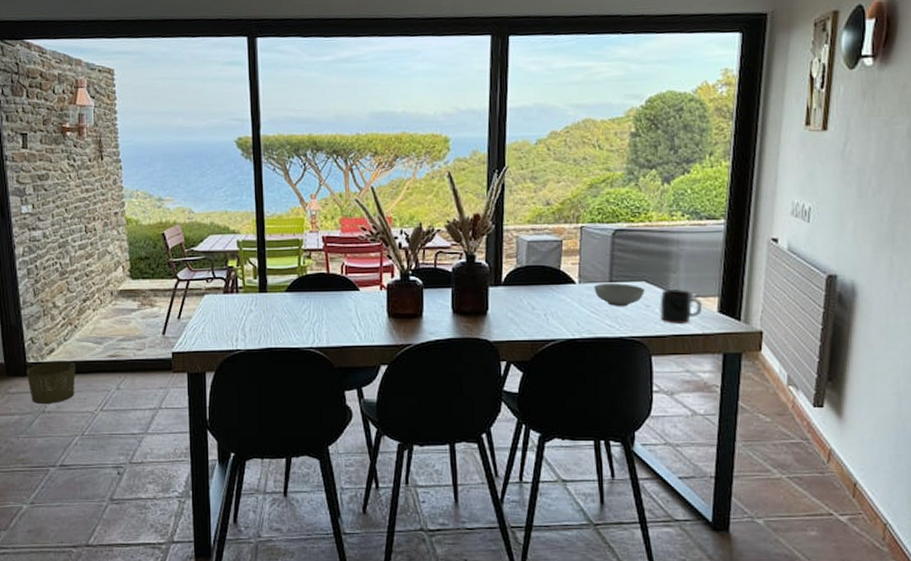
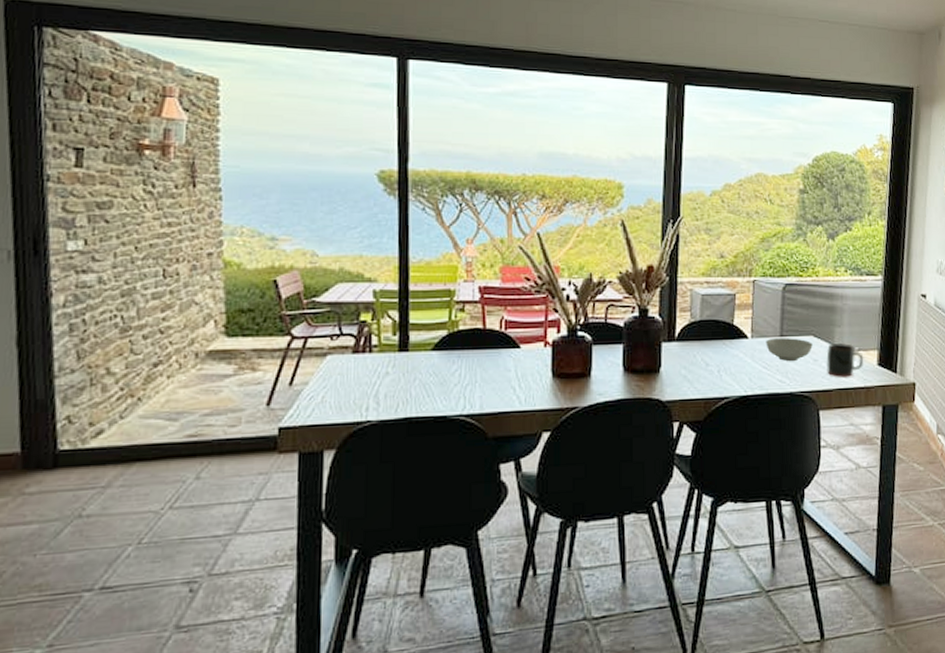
basket: present [26,361,76,404] -> none [55,445,135,506]

